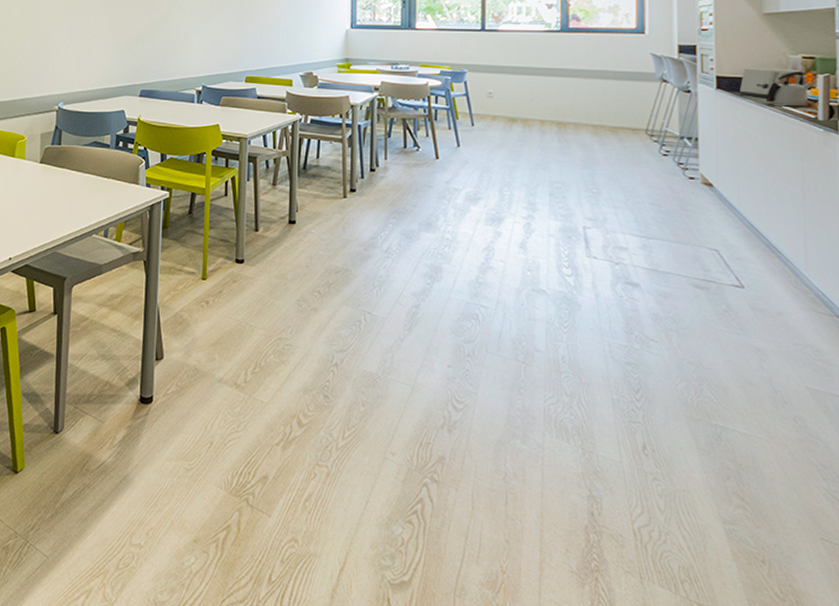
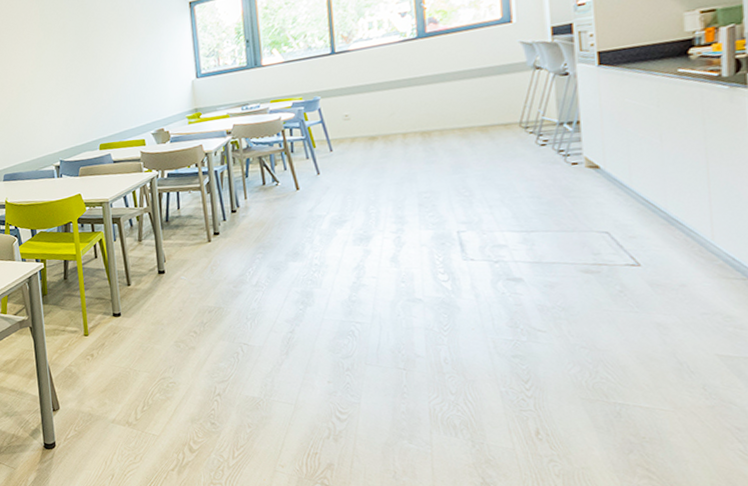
toaster: present [739,67,801,99] -> none [625,26,699,67]
kettle: present [765,71,814,107] -> none [657,28,715,72]

